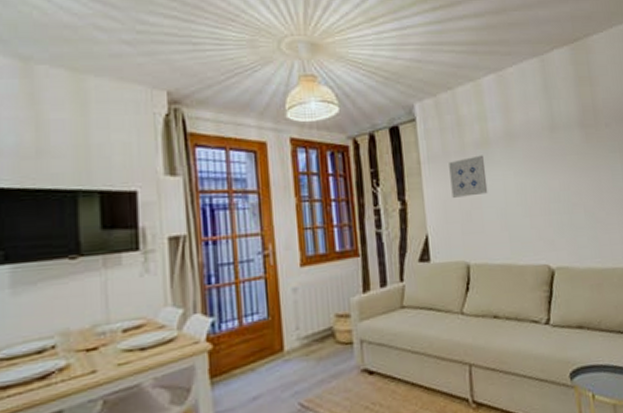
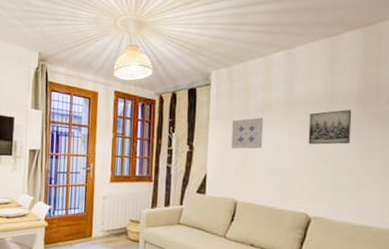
wall art: none [532,137,580,181] -> present [308,110,352,145]

